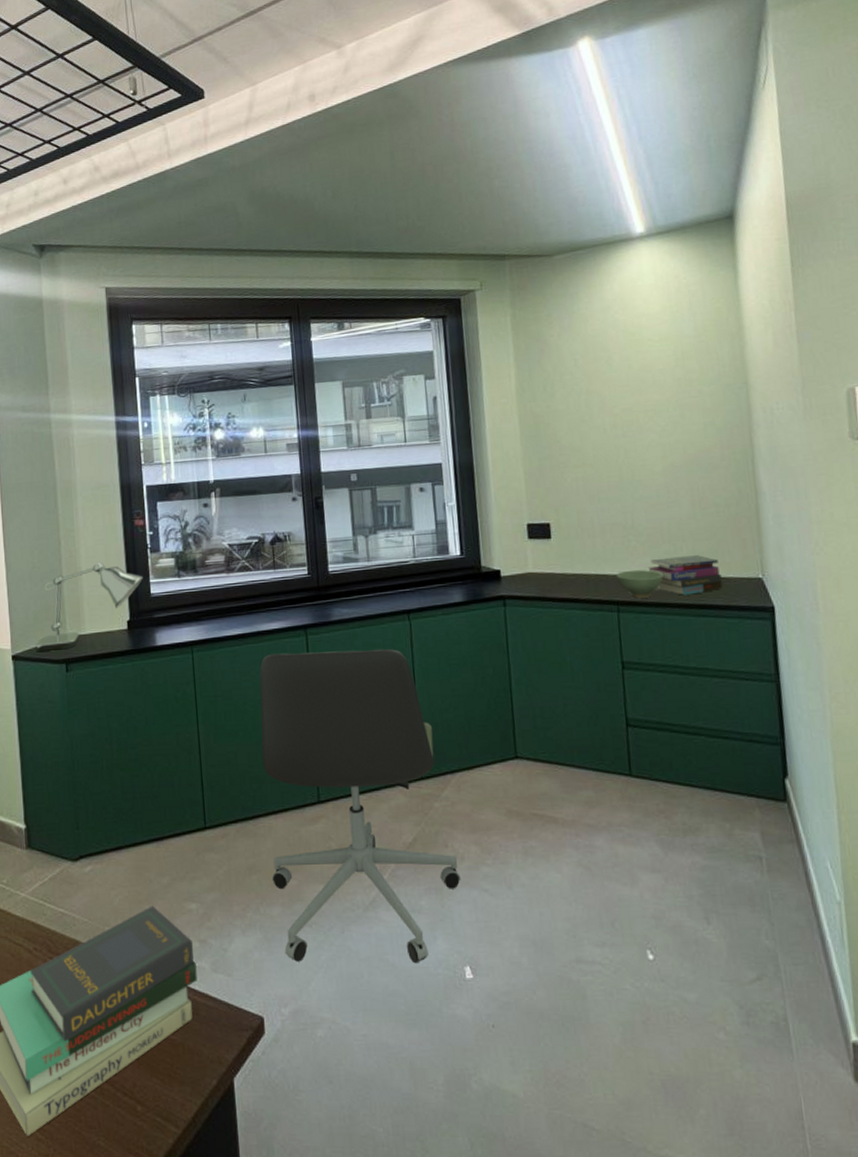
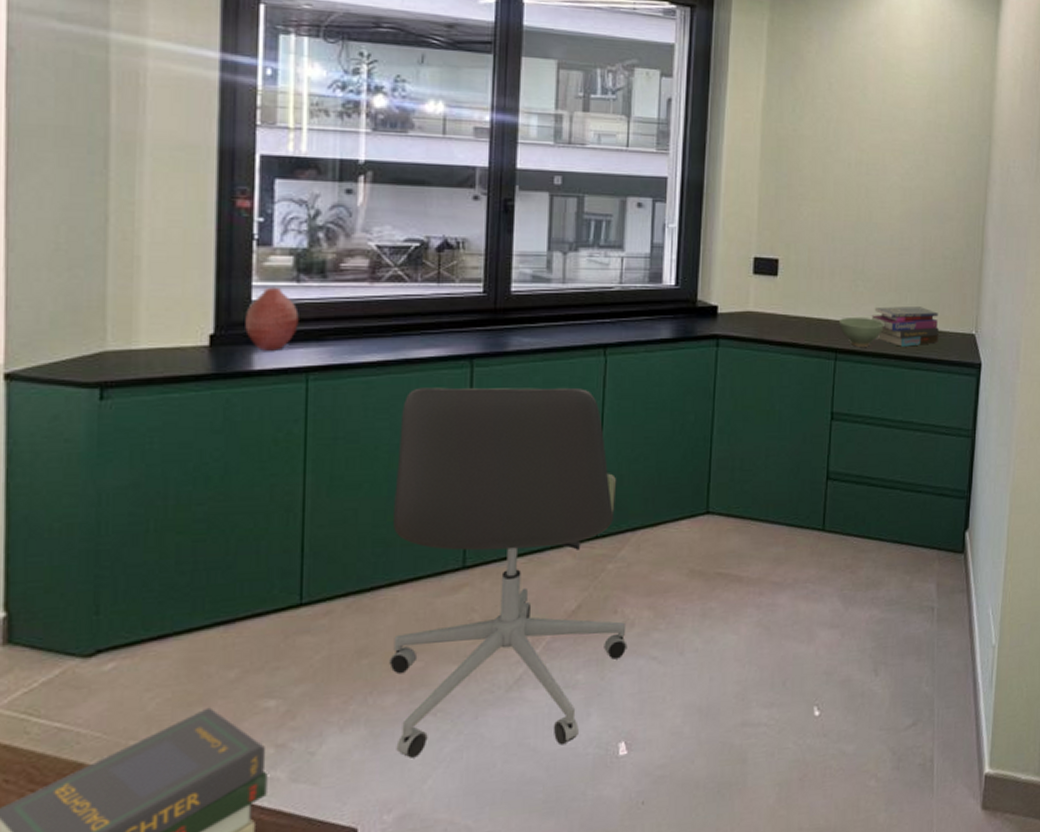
desk lamp: present [35,562,144,651] -> none [48,252,243,369]
vase: none [148,582,183,631] -> present [245,286,299,351]

